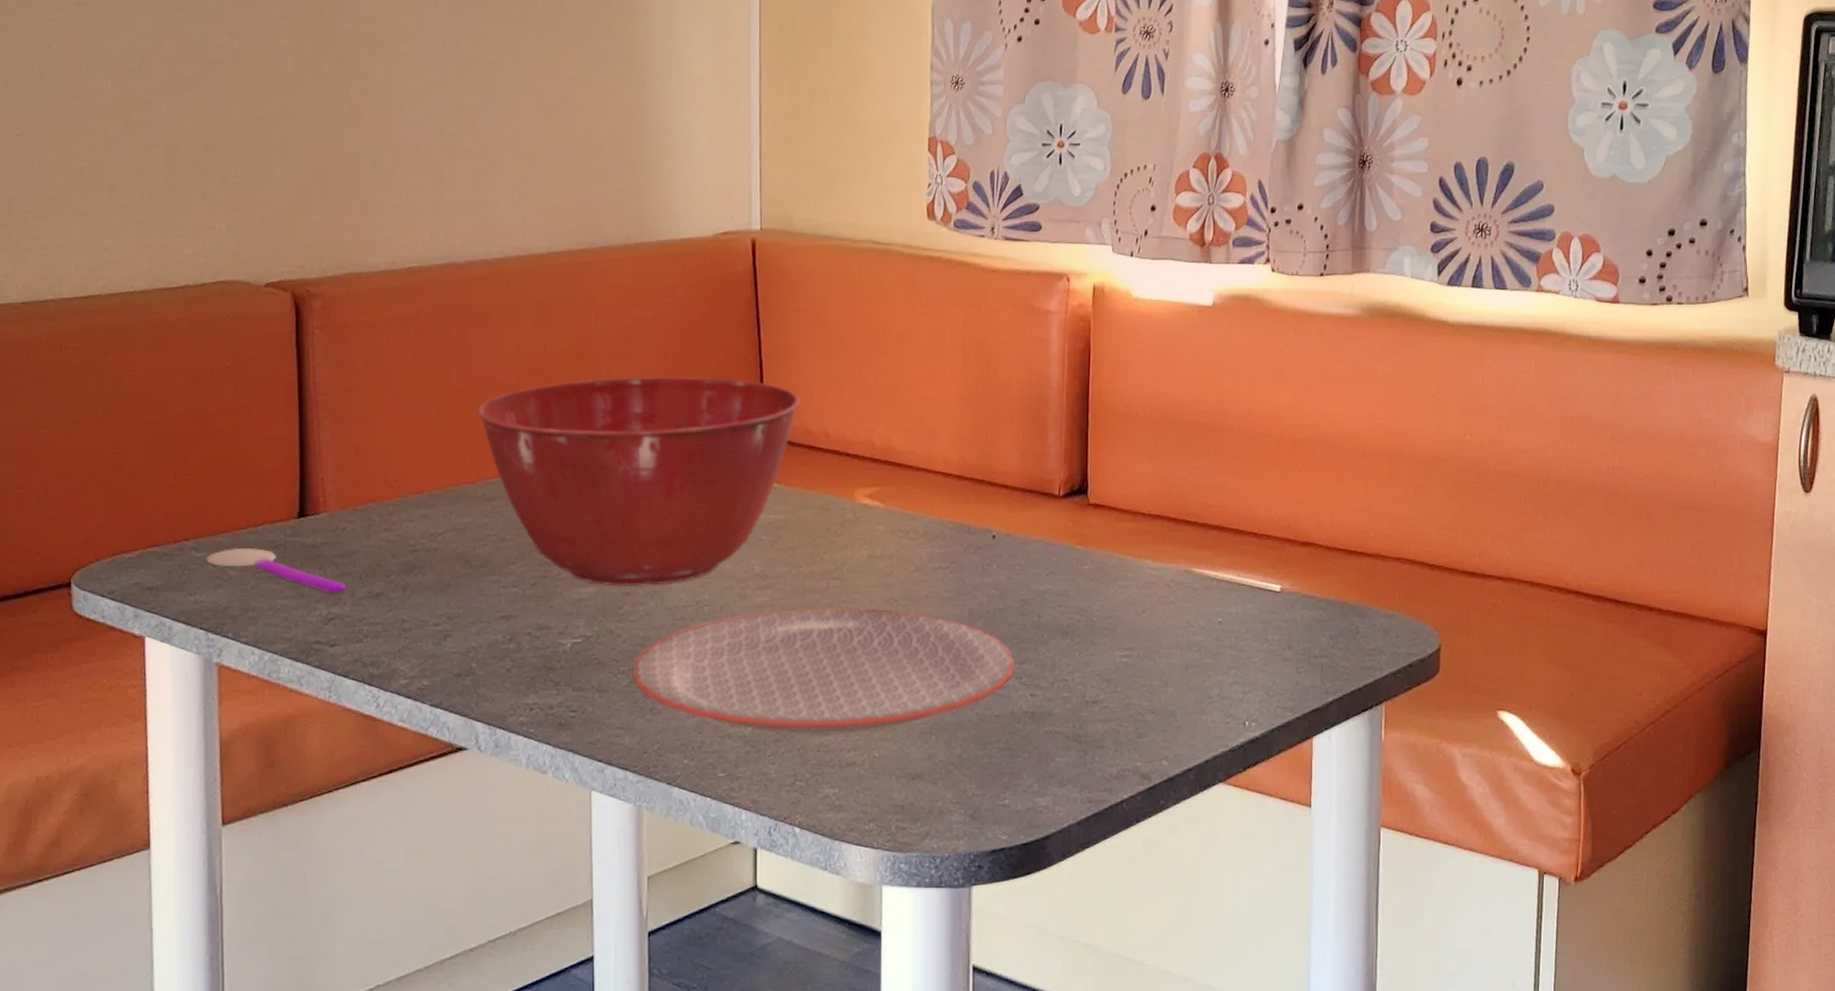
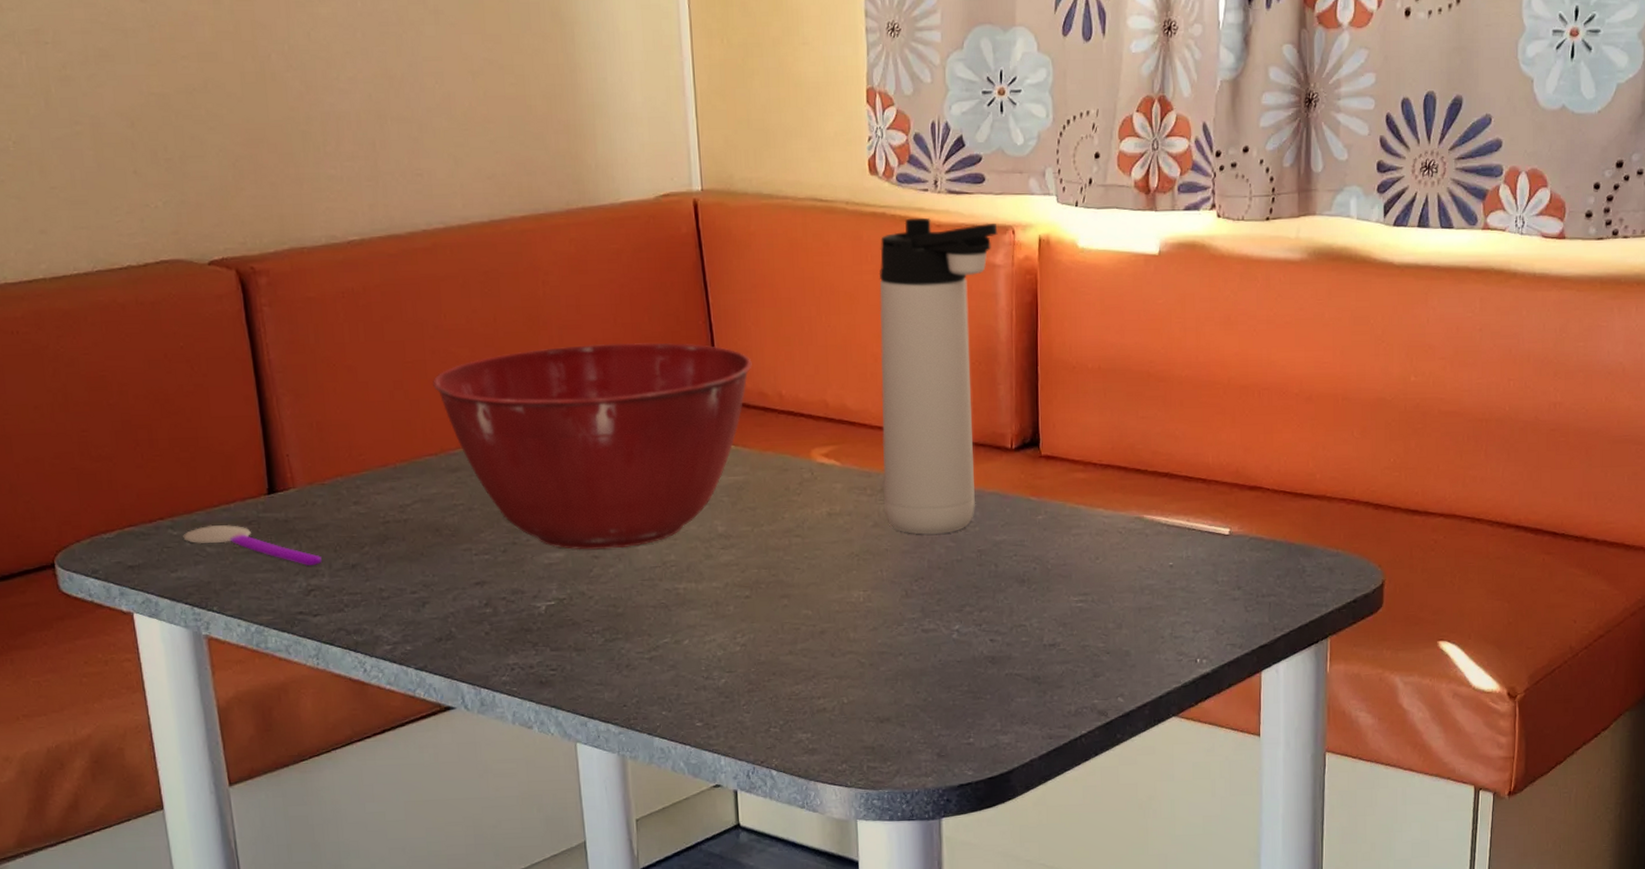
plate: present [632,607,1015,735] -> none [606,563,975,685]
thermos bottle: none [926,263,1053,581] -> present [879,217,998,535]

